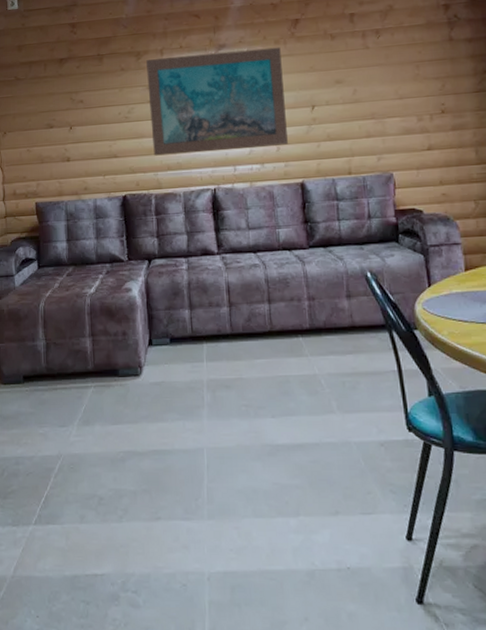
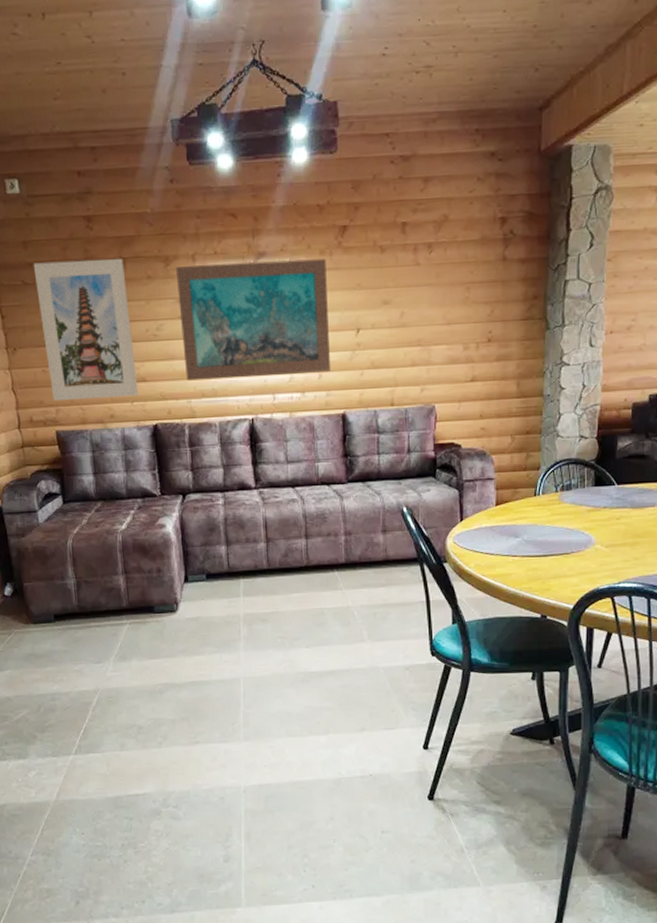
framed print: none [25,55,110,177] -> present [33,258,139,402]

